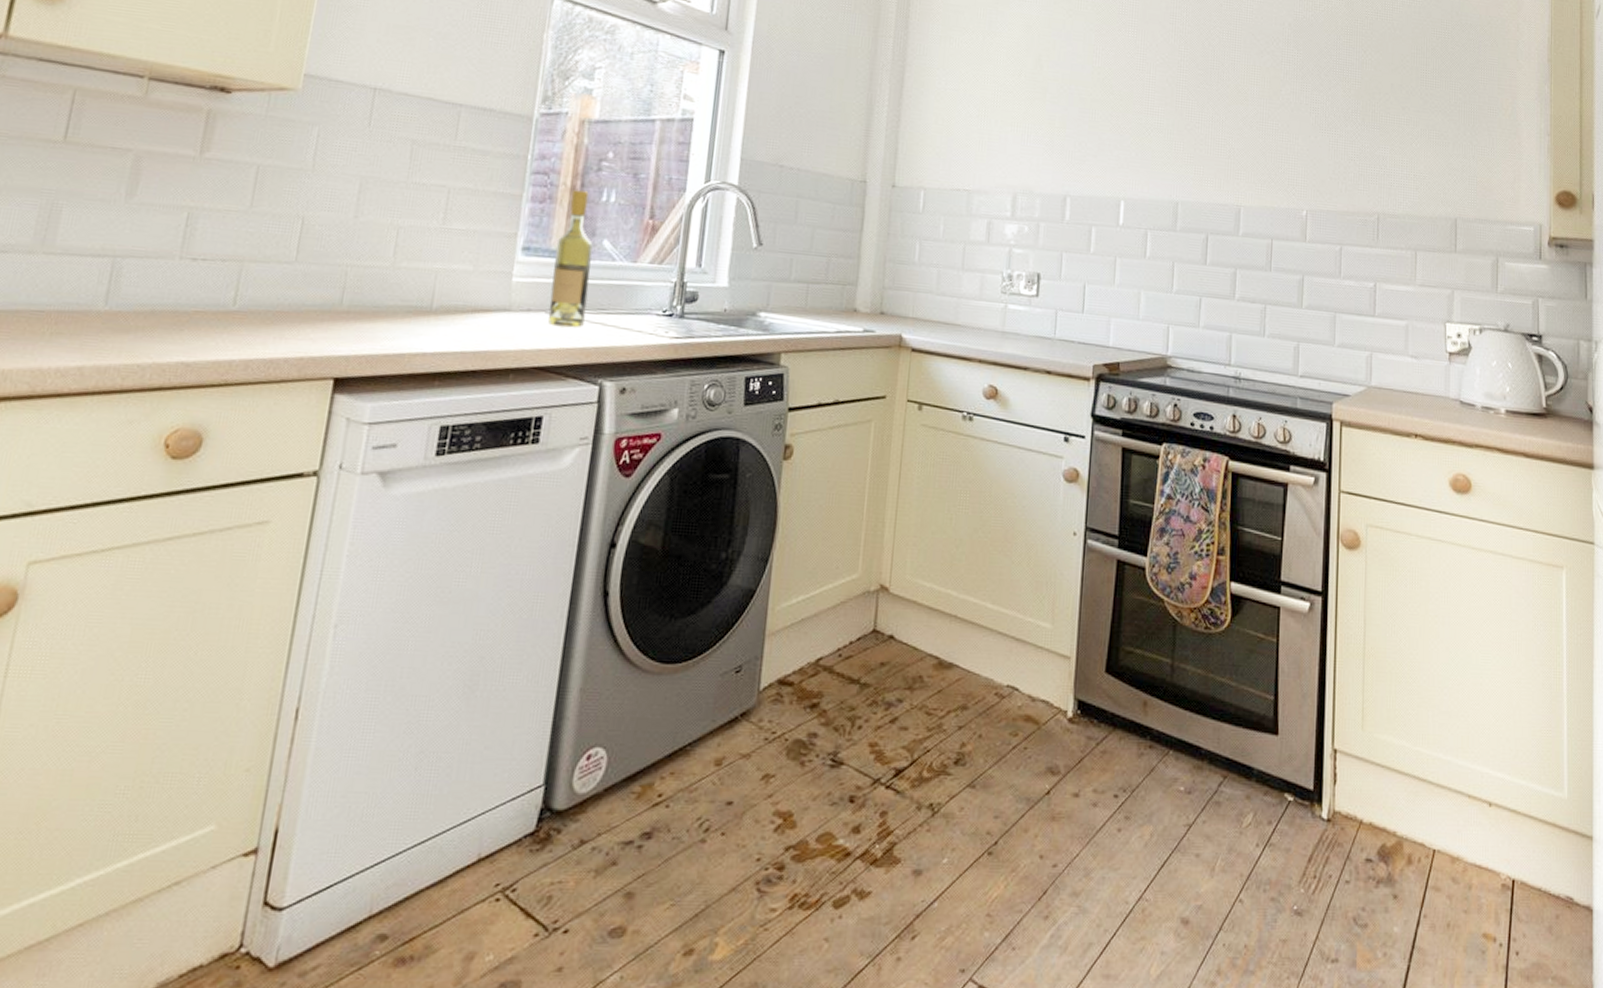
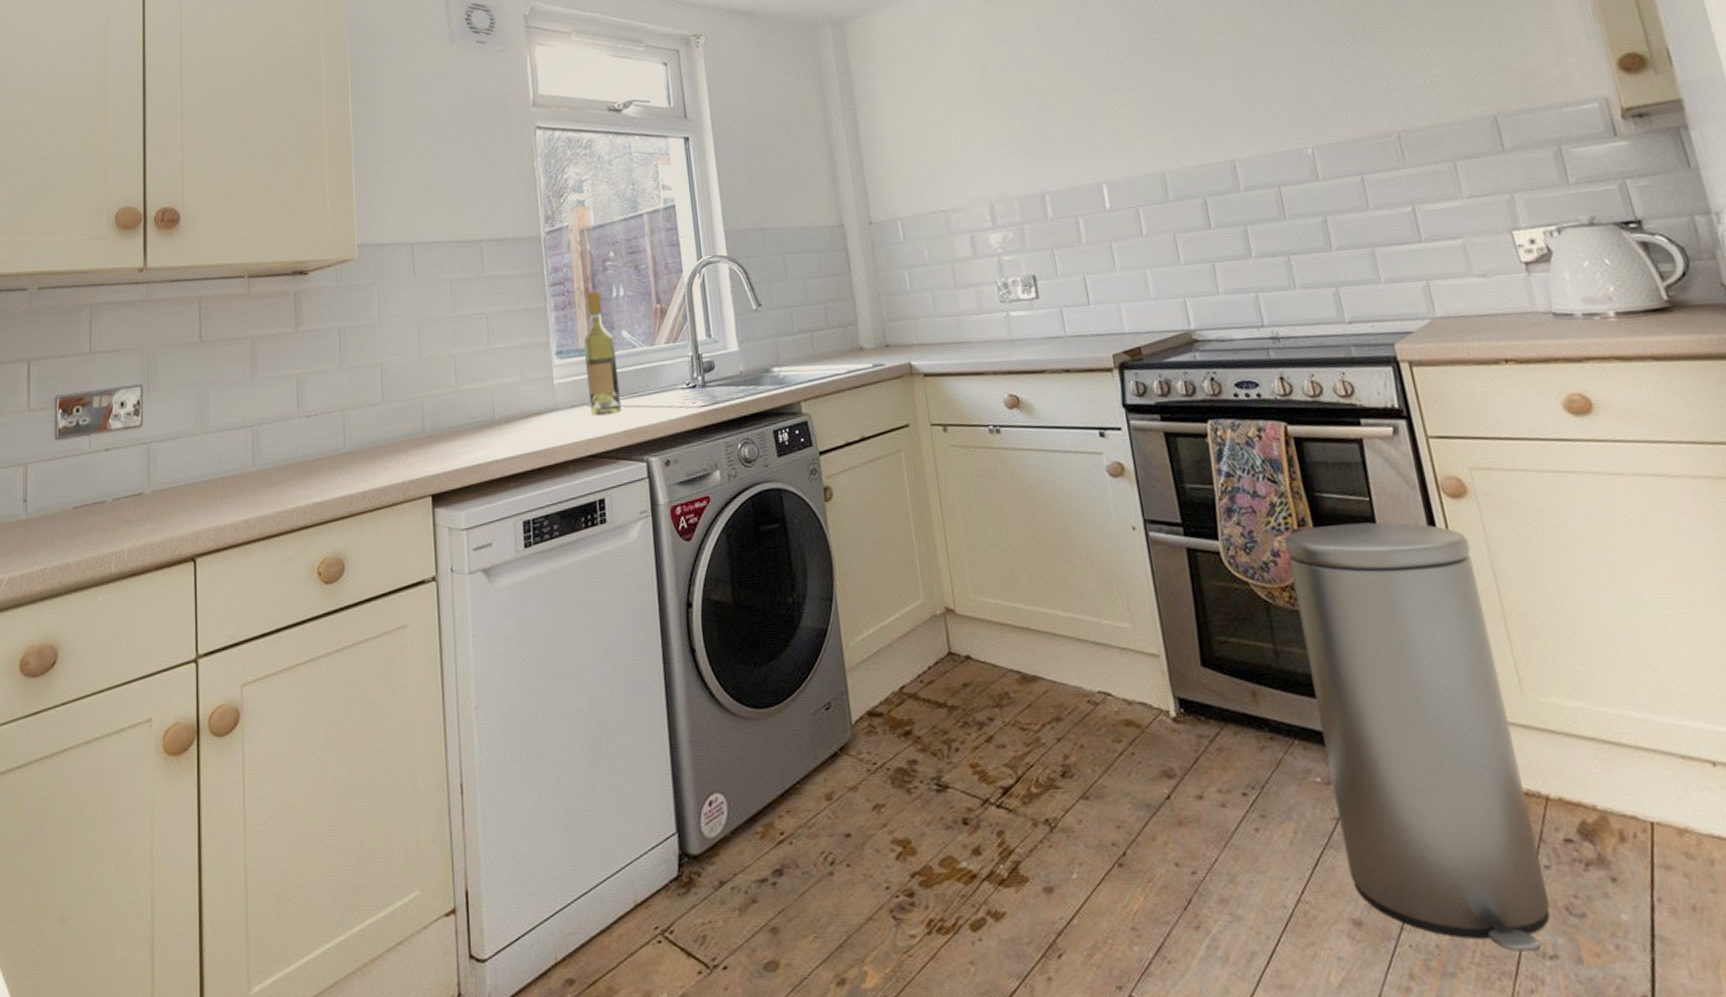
pedal bin: none [1189,556,1351,954] -> present [1284,522,1550,952]

